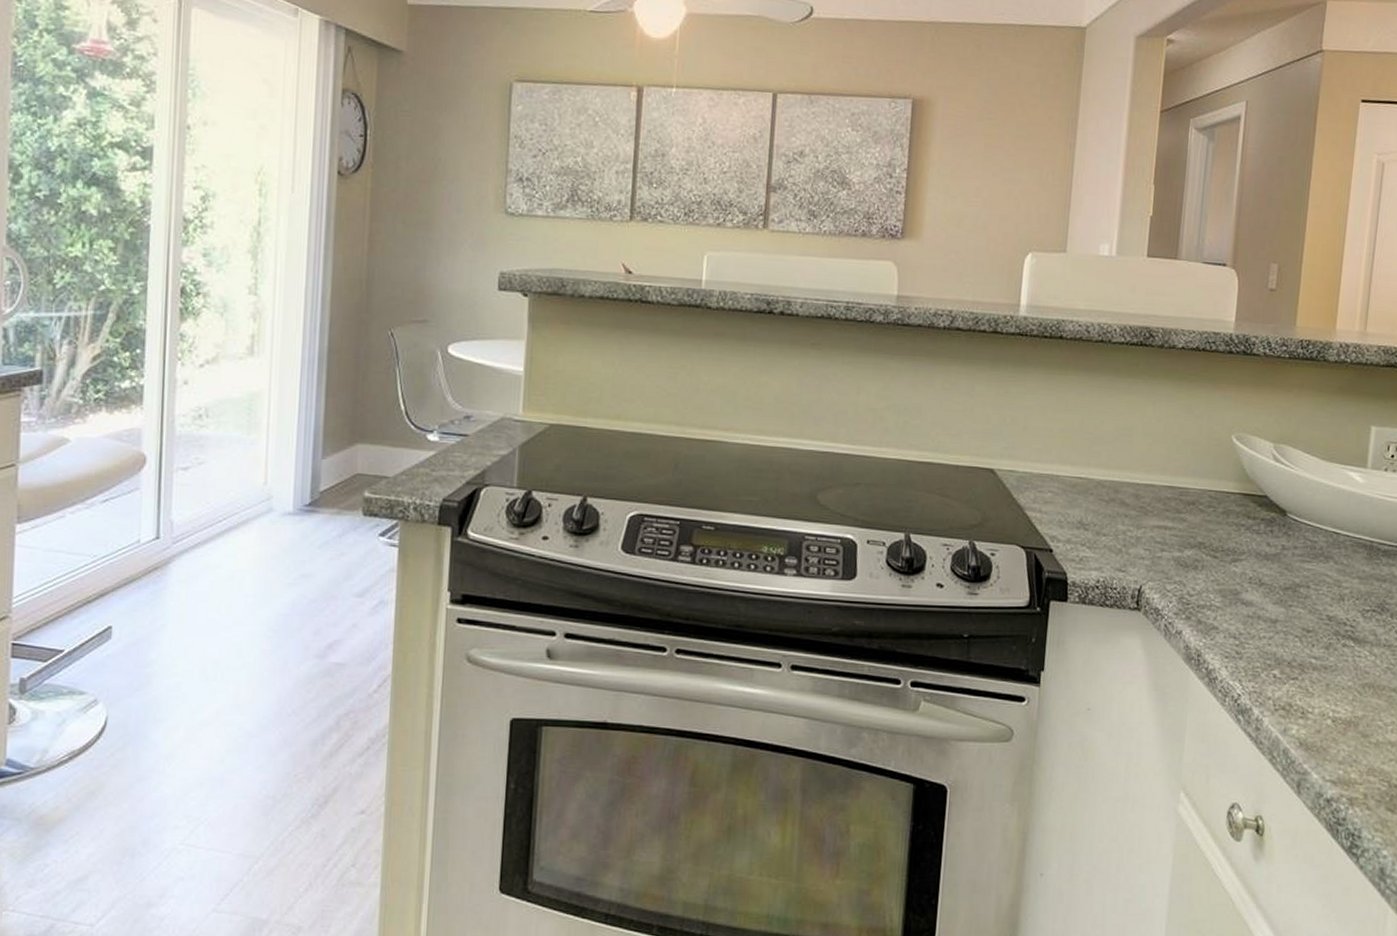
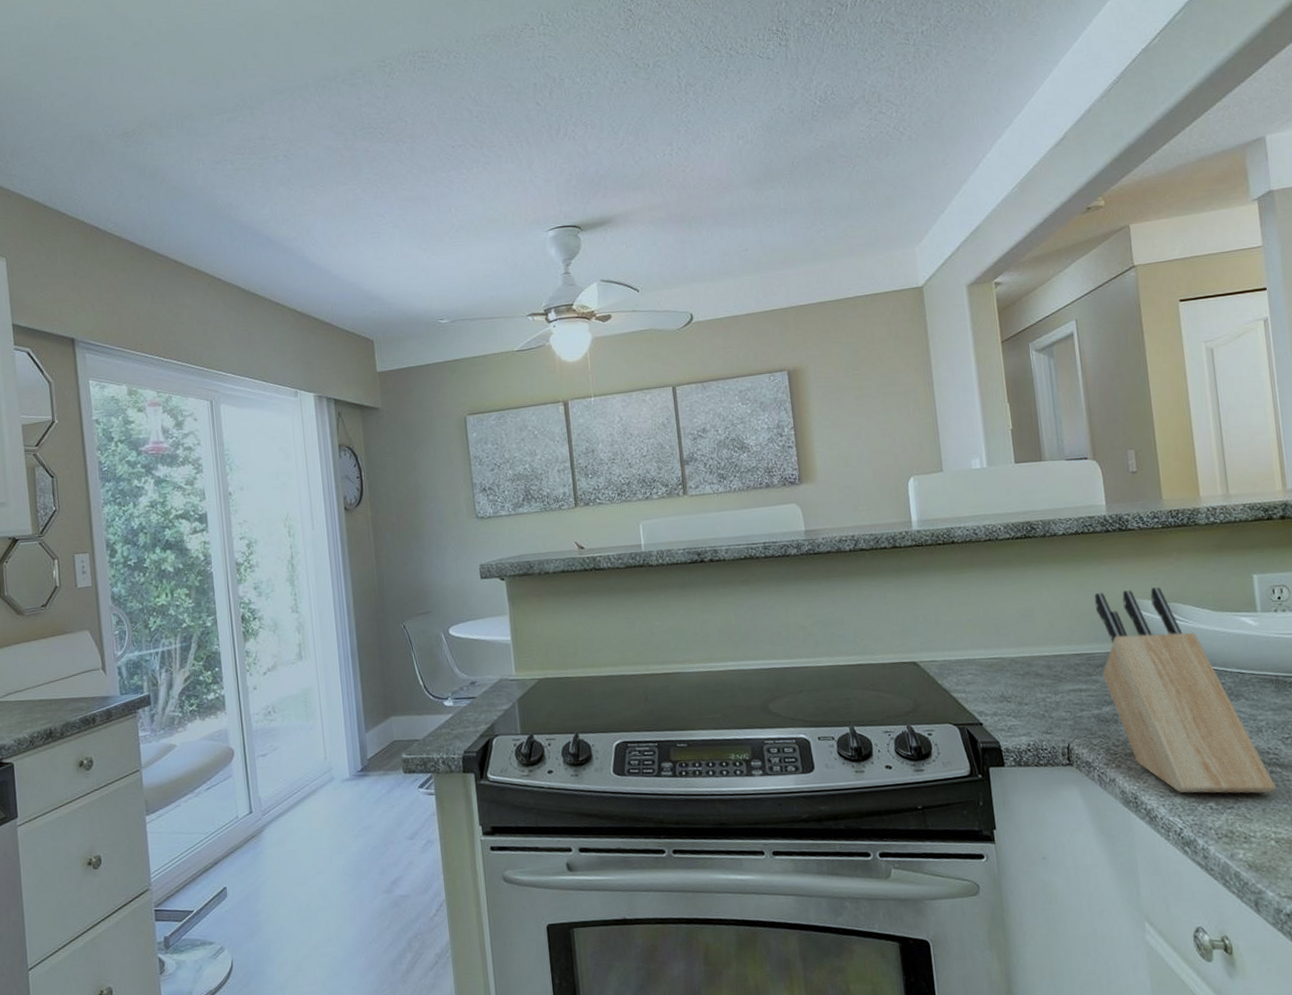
knife block: none [1193,421,1345,668] -> present [1094,587,1276,794]

